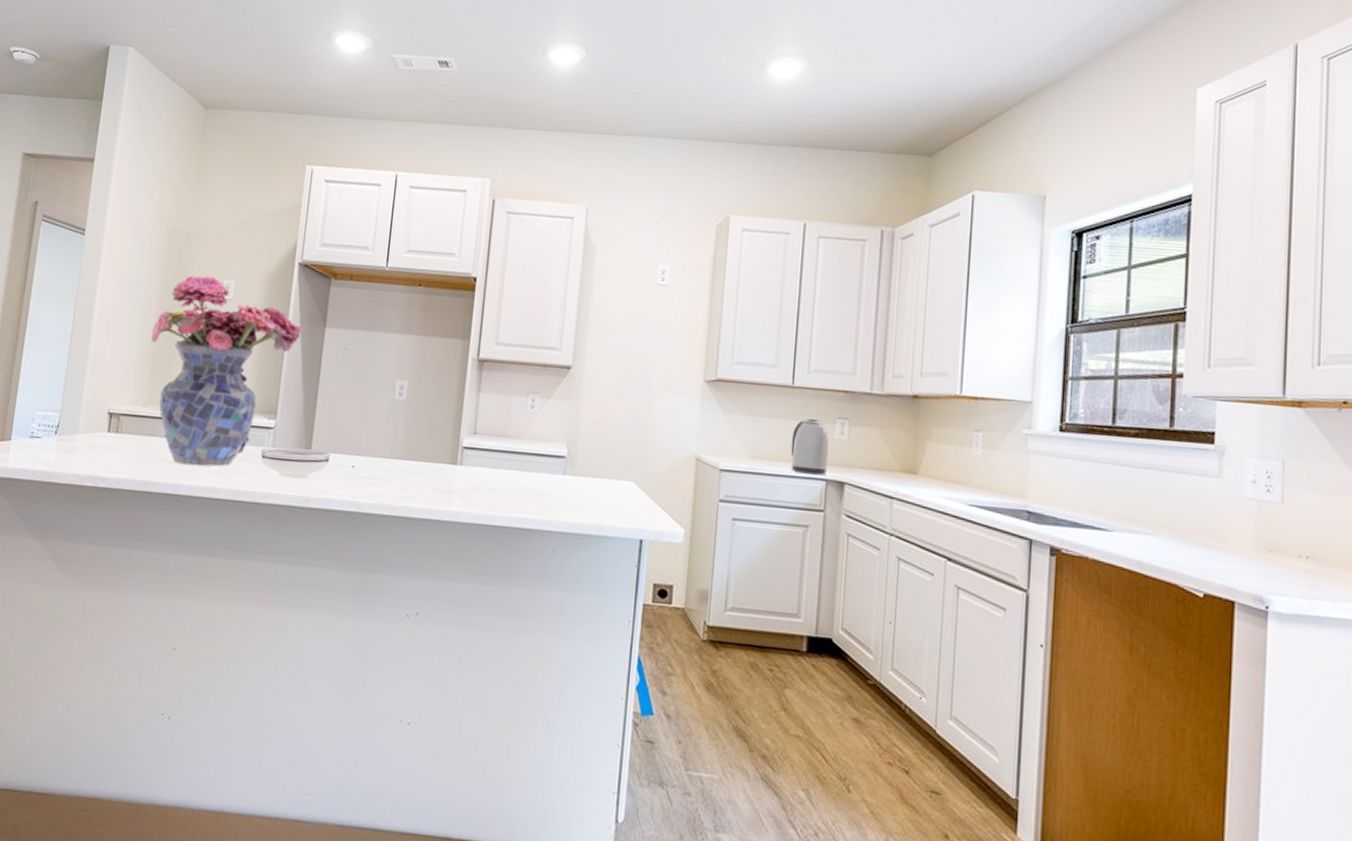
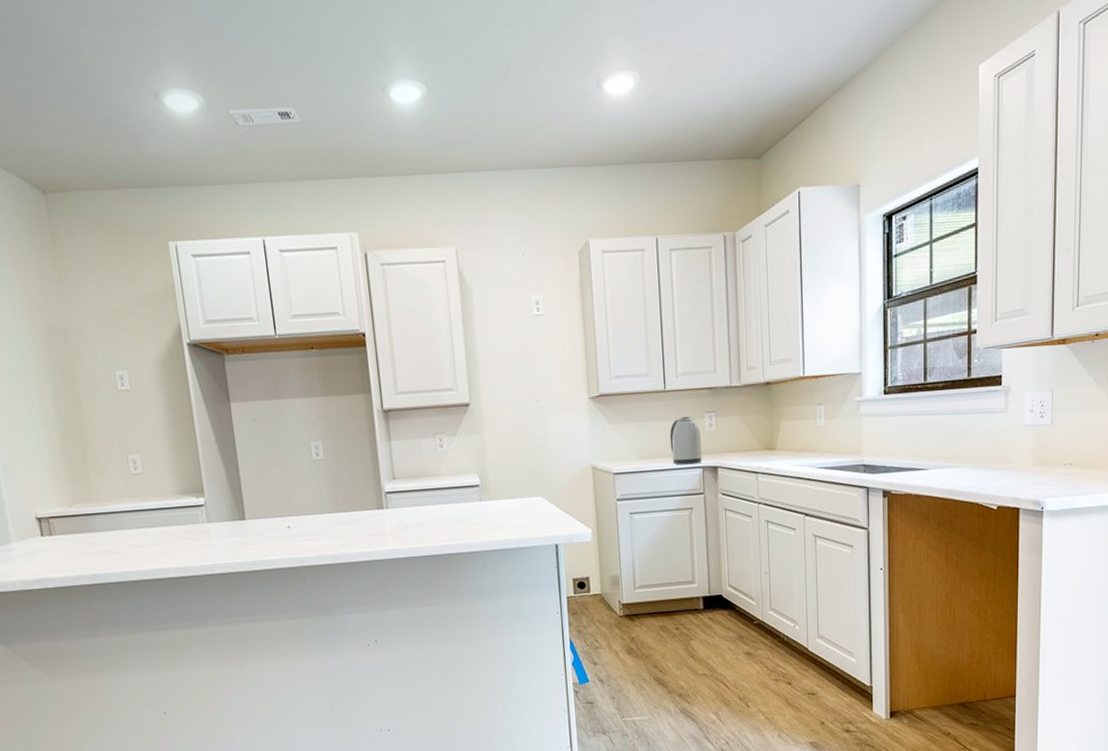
flower arrangement: present [151,276,302,467] -> none [56,369,208,554]
bowl: present [260,447,331,478] -> none [197,517,266,547]

